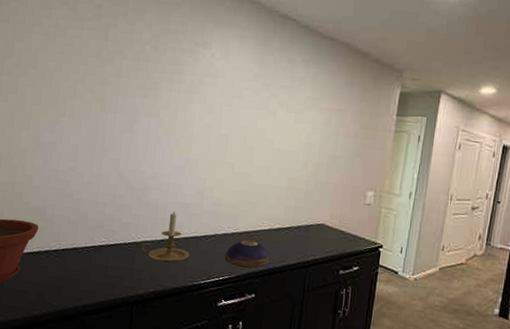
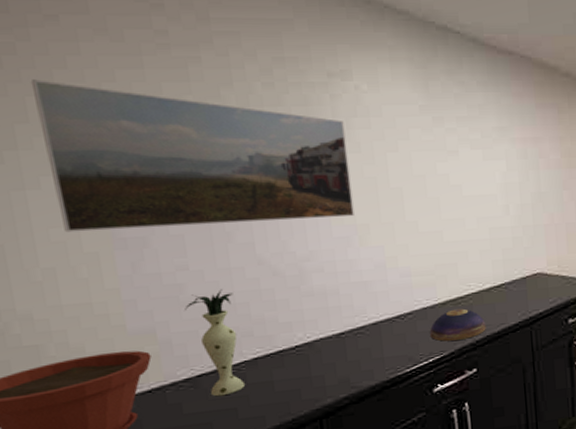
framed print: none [13,31,198,152] -> present [30,79,354,233]
vase: none [66,189,98,269] -> present [185,289,246,397]
candle holder: present [141,211,190,263] -> none [314,295,384,359]

